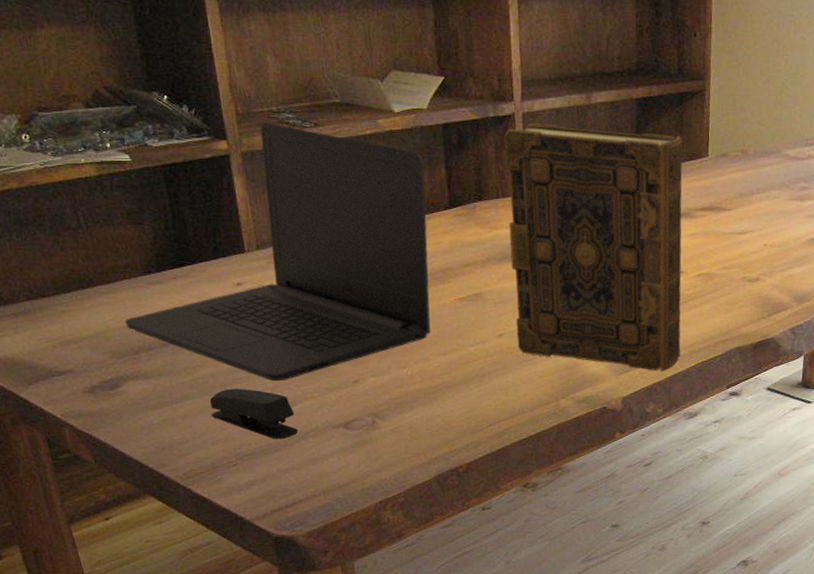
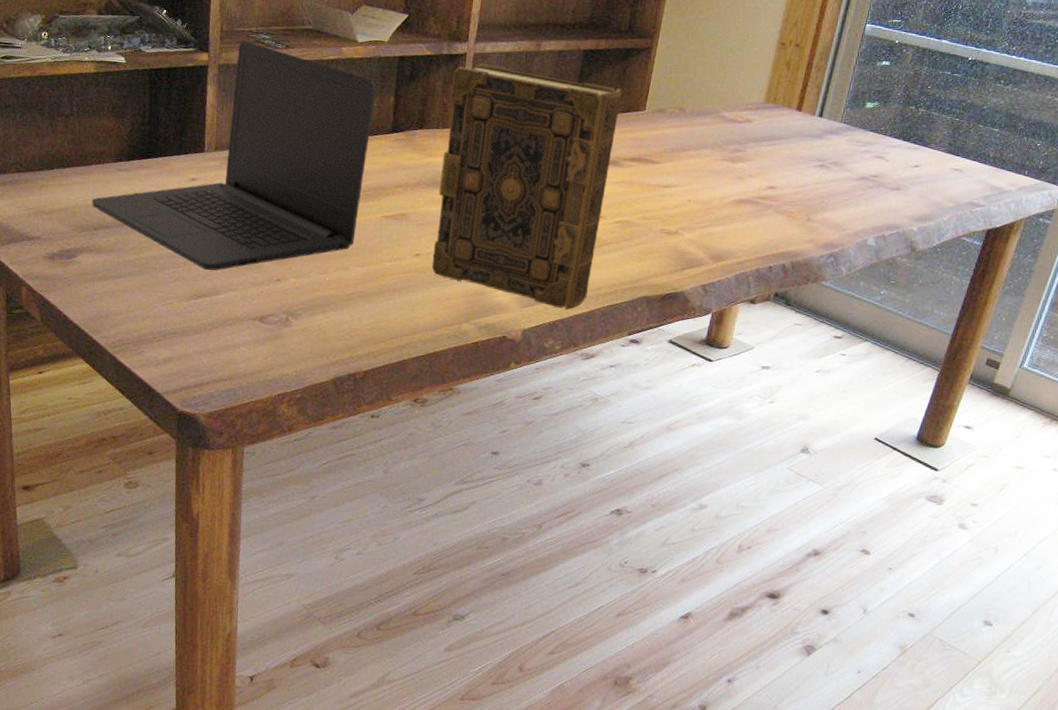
stapler: present [209,388,298,440] -> none [146,271,219,324]

